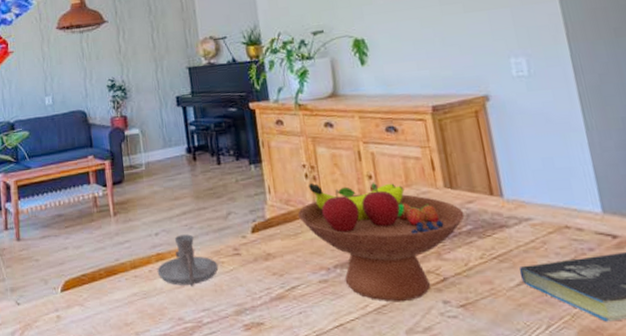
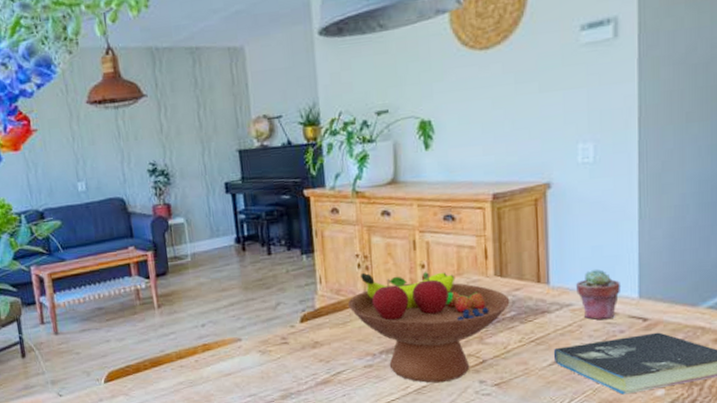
candle holder: present [157,234,219,287] -> none [203,325,266,375]
potted succulent: none [532,181,581,236] -> present [576,268,622,320]

